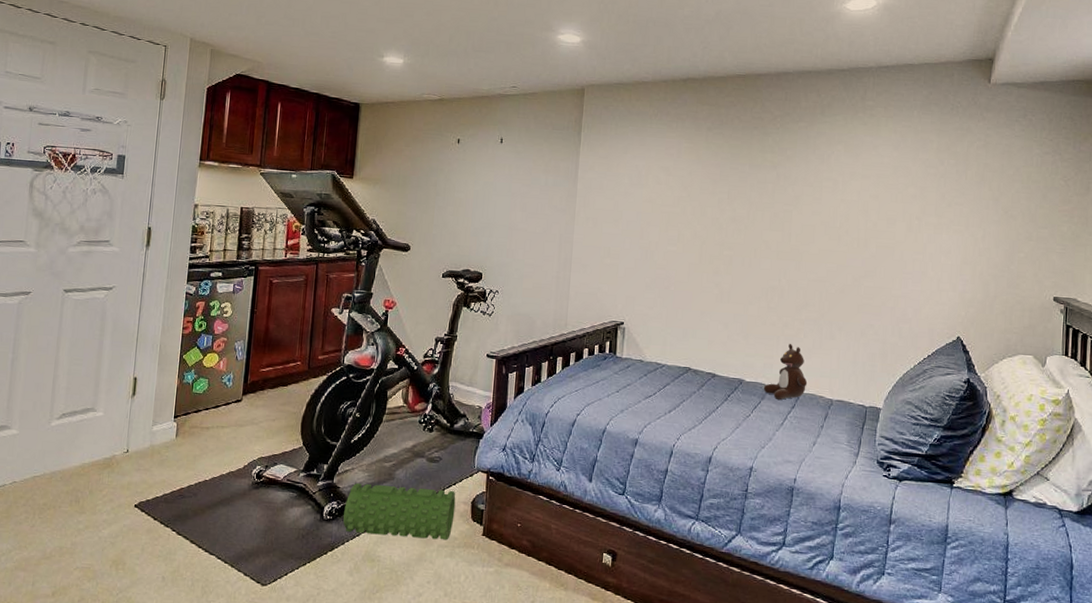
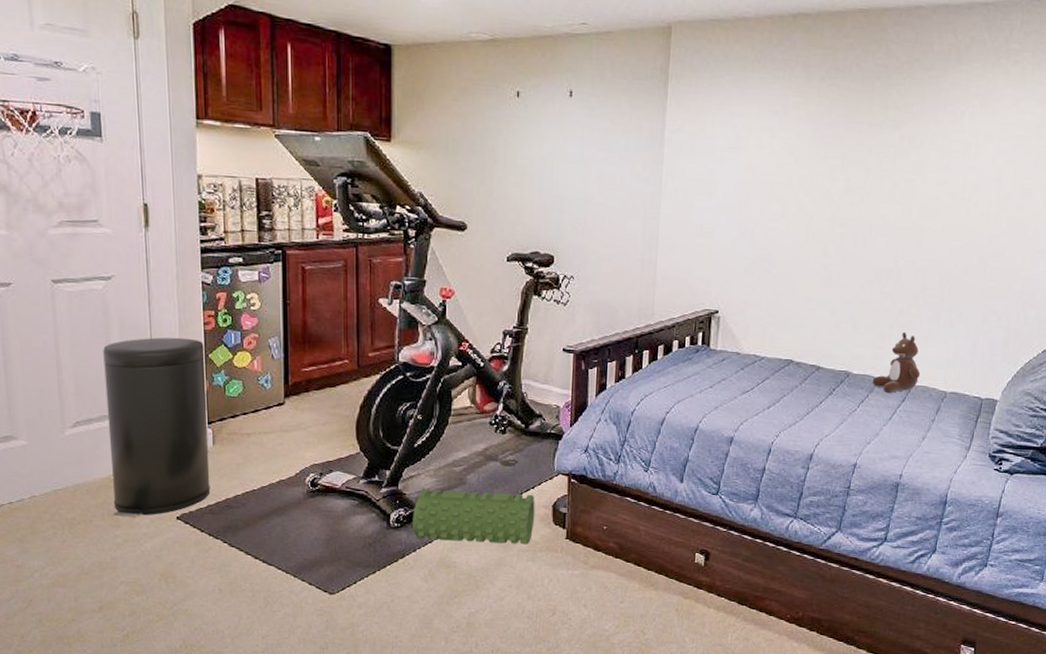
pedal bin: none [79,340,181,504] -> present [103,337,211,517]

